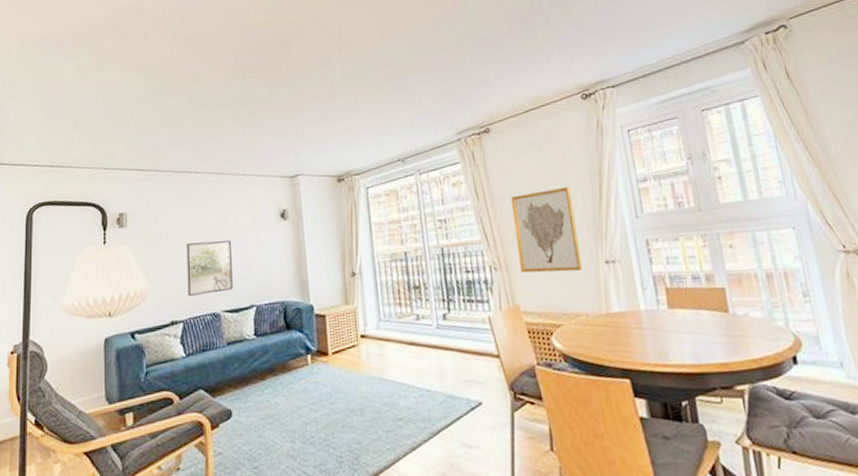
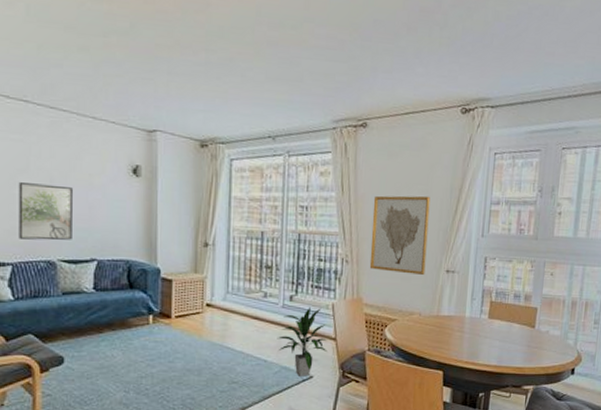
indoor plant: none [436,323,493,404] -> present [277,306,328,376]

